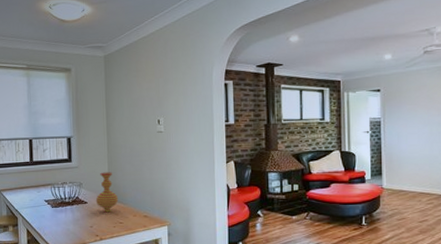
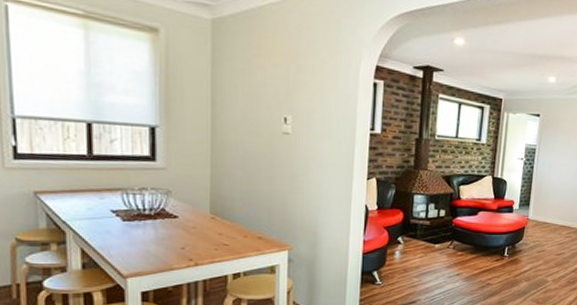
vase: present [95,172,119,213] -> none [190,178,224,231]

